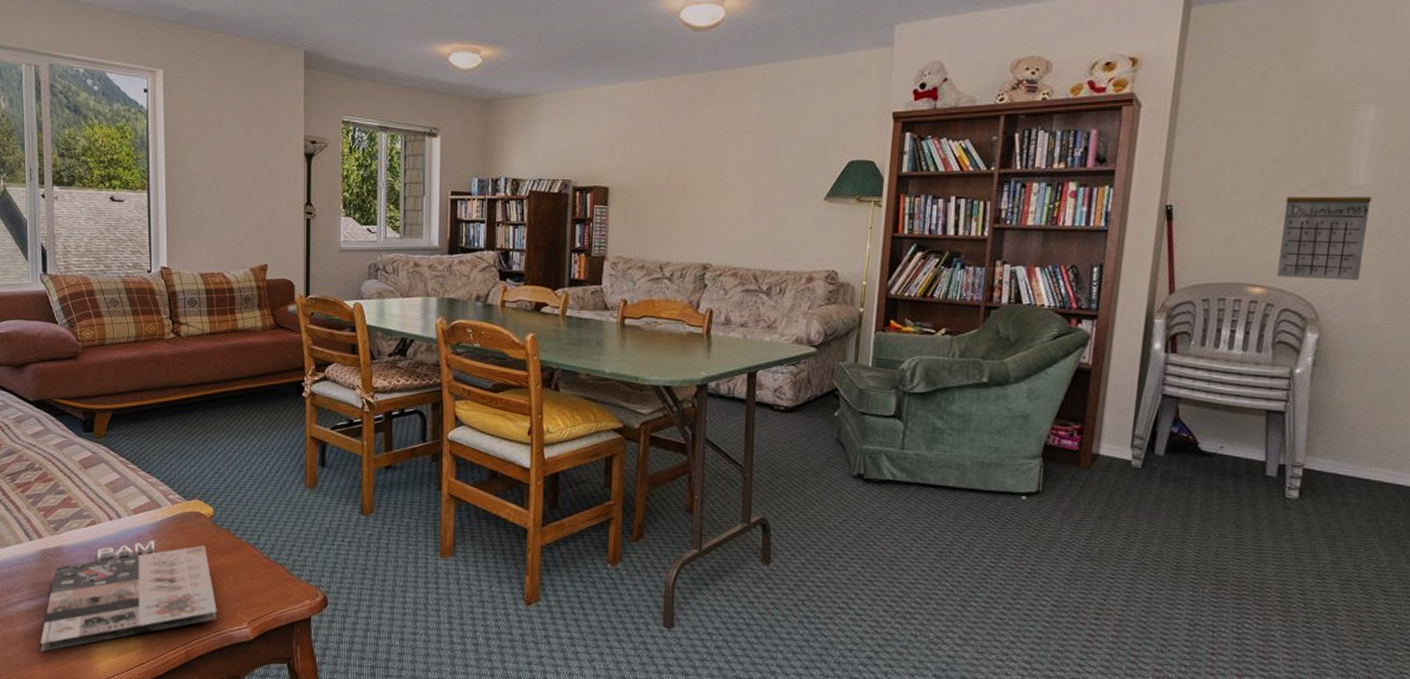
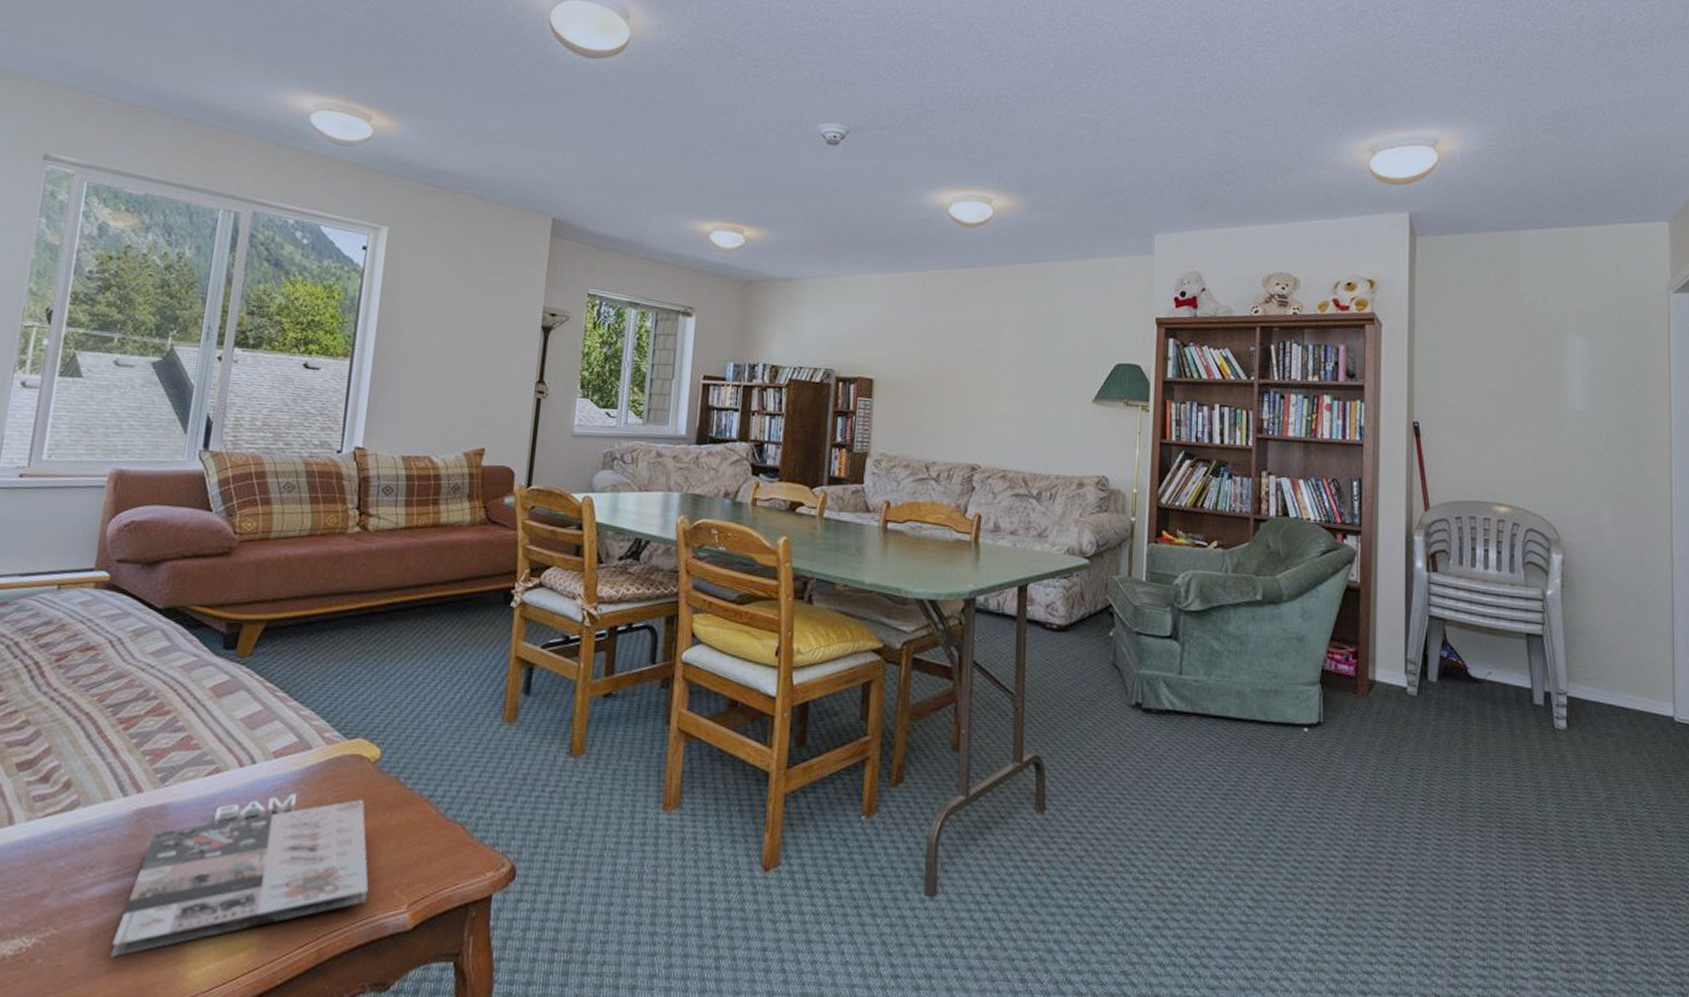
calendar: present [1277,184,1372,281] -> none [1517,407,1591,503]

